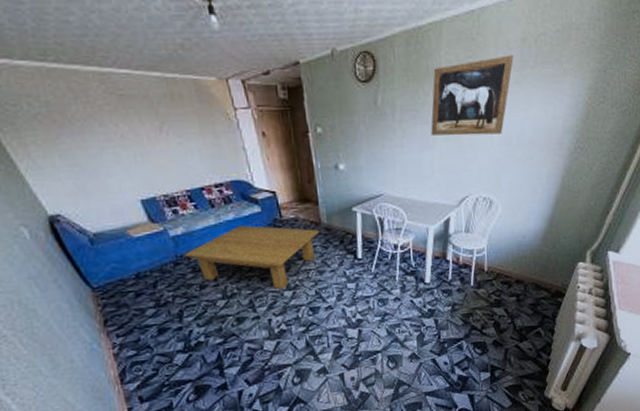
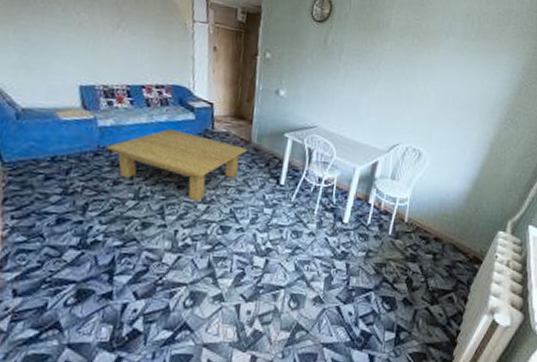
wall art: present [431,55,514,136] -> none [372,22,458,93]

